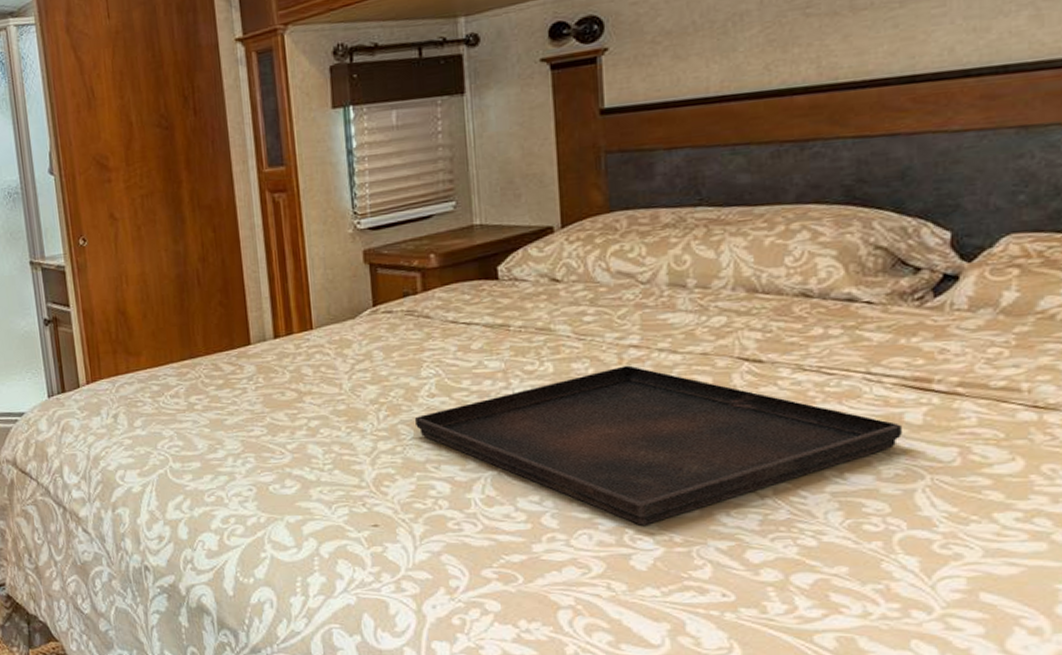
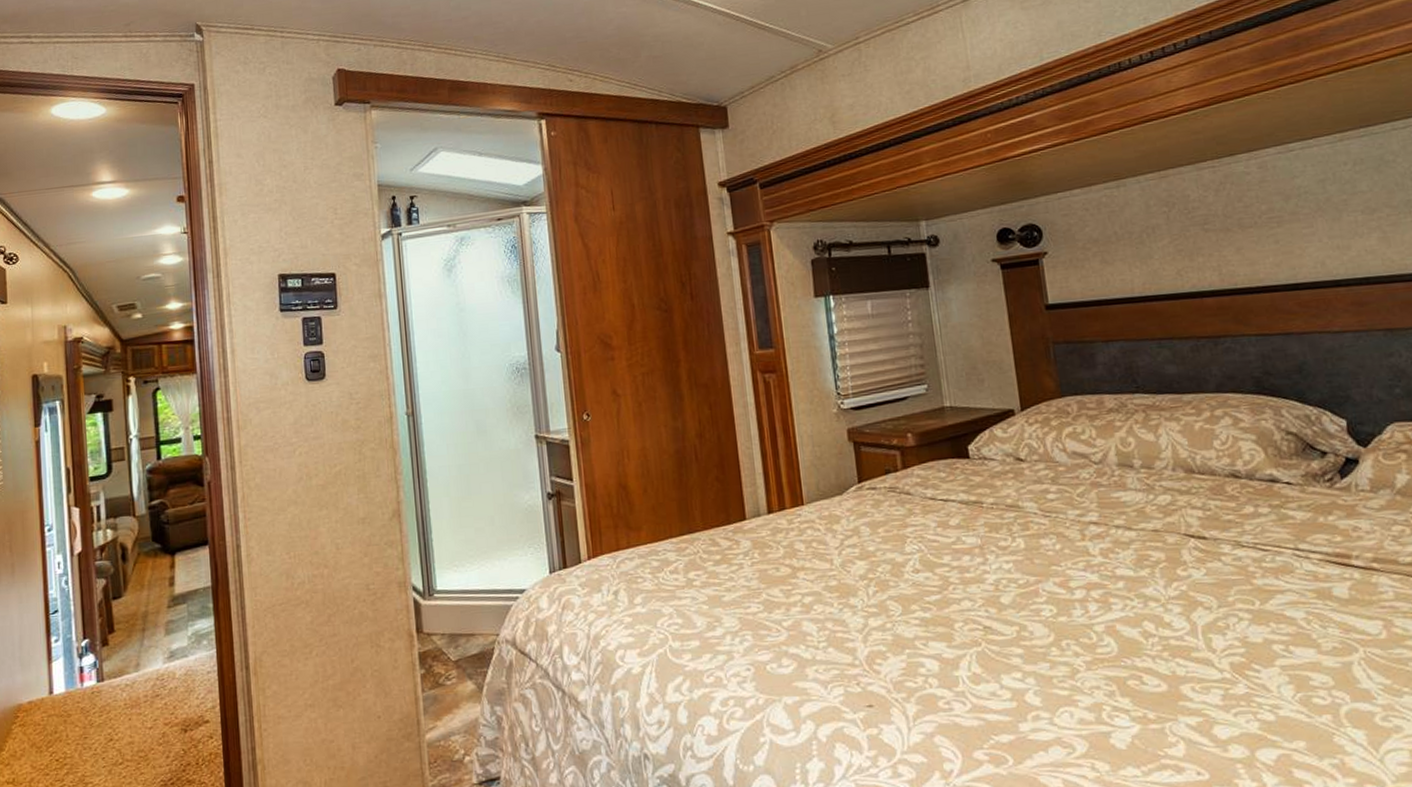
serving tray: present [414,365,903,525] -> none [901,541,1334,702]

